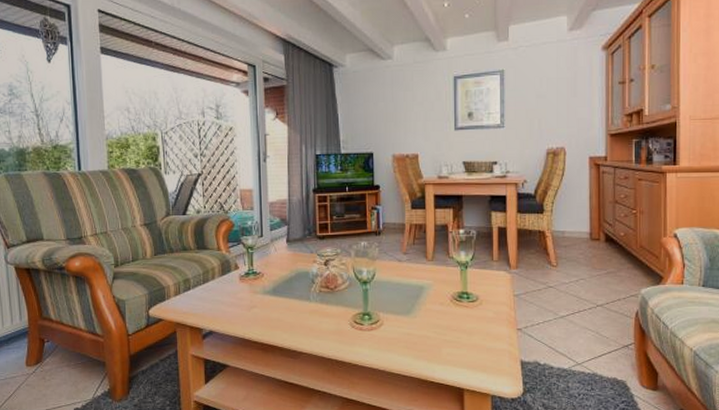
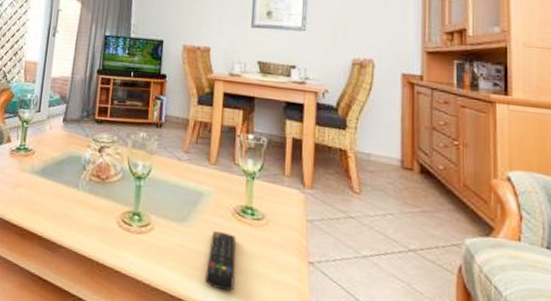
remote control: none [432,317,457,364] -> present [205,231,236,292]

